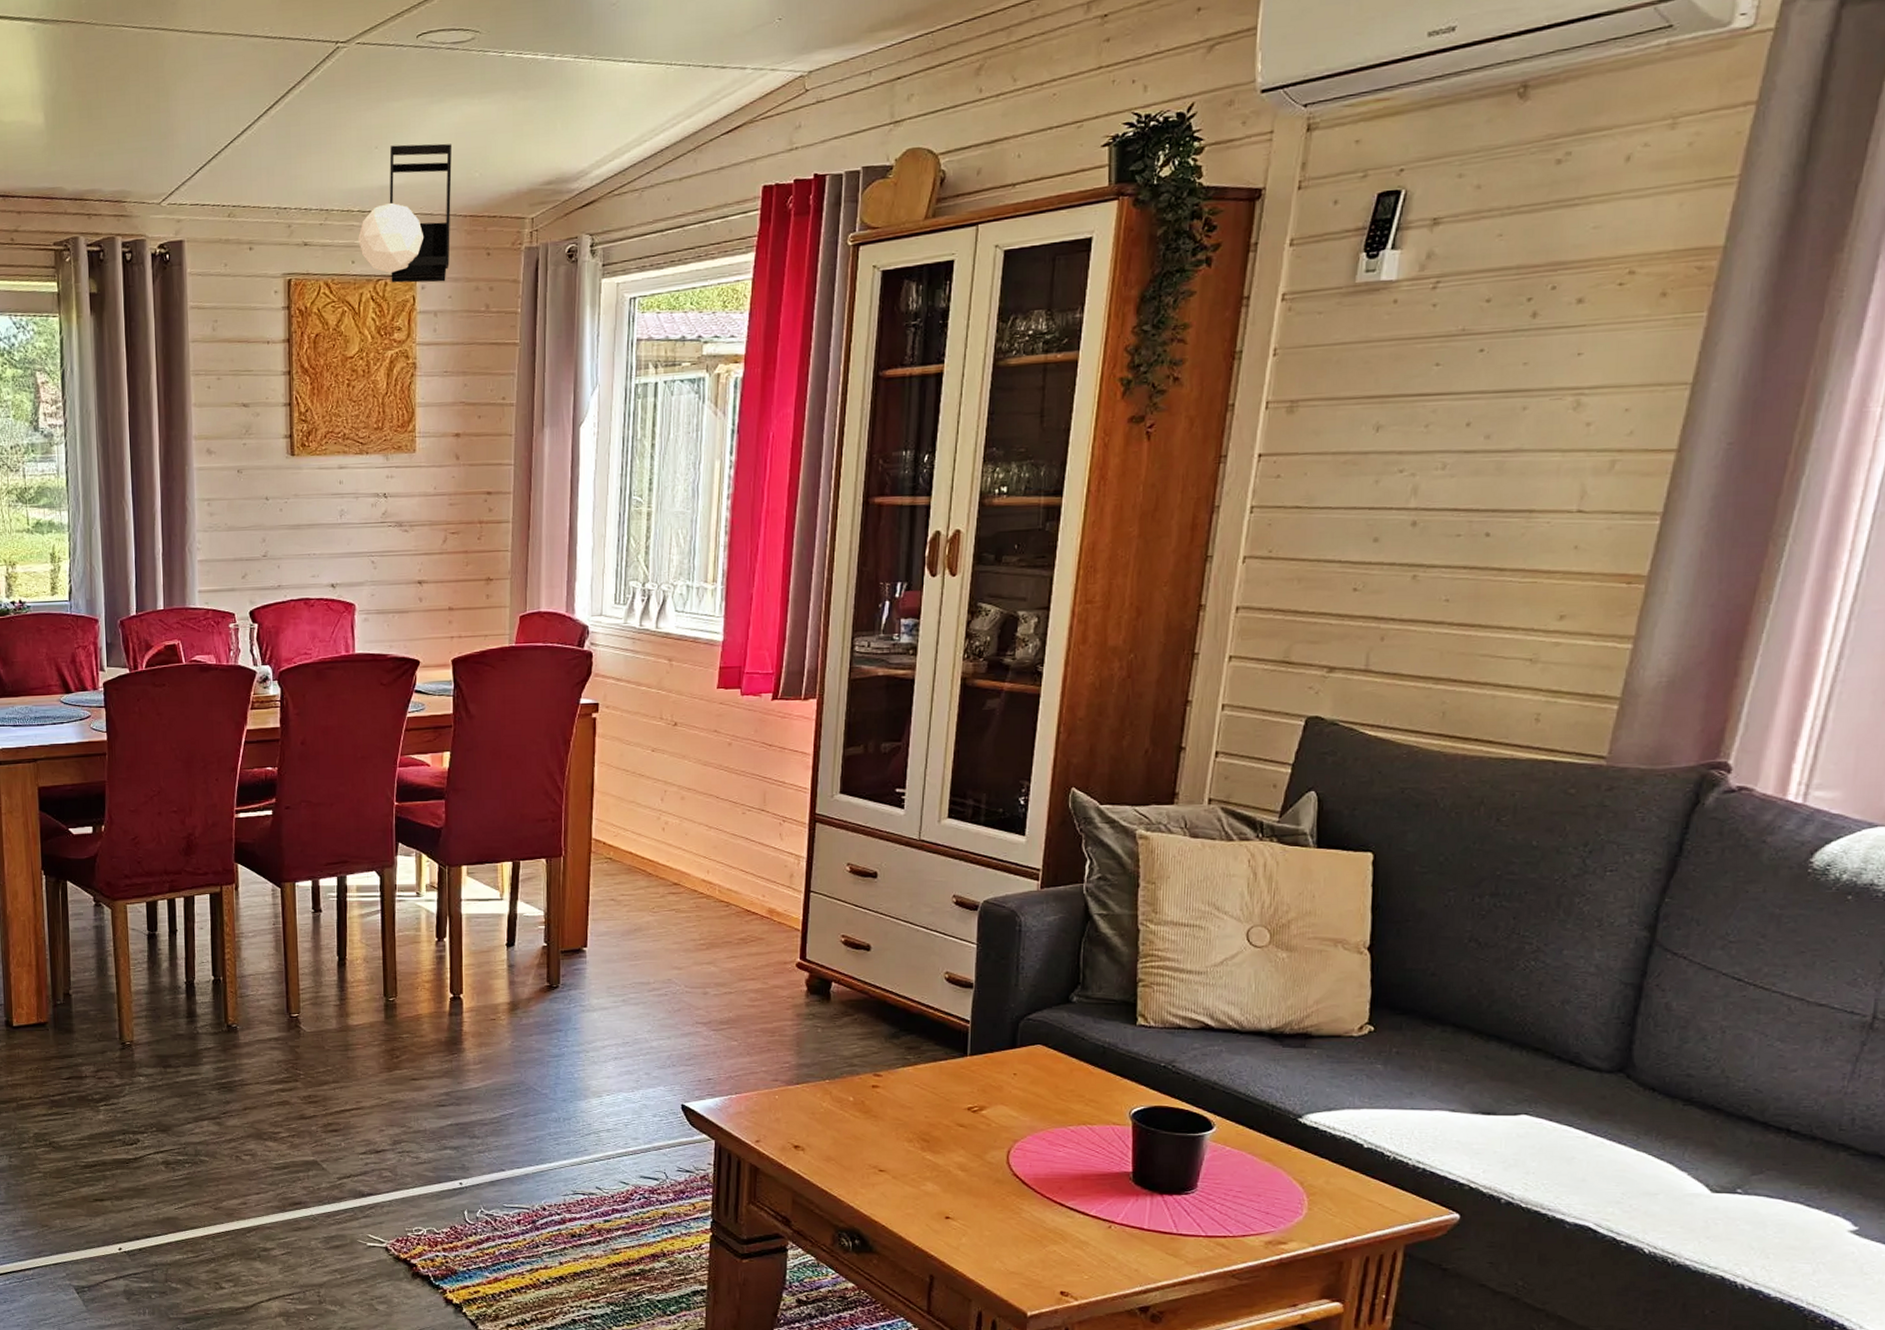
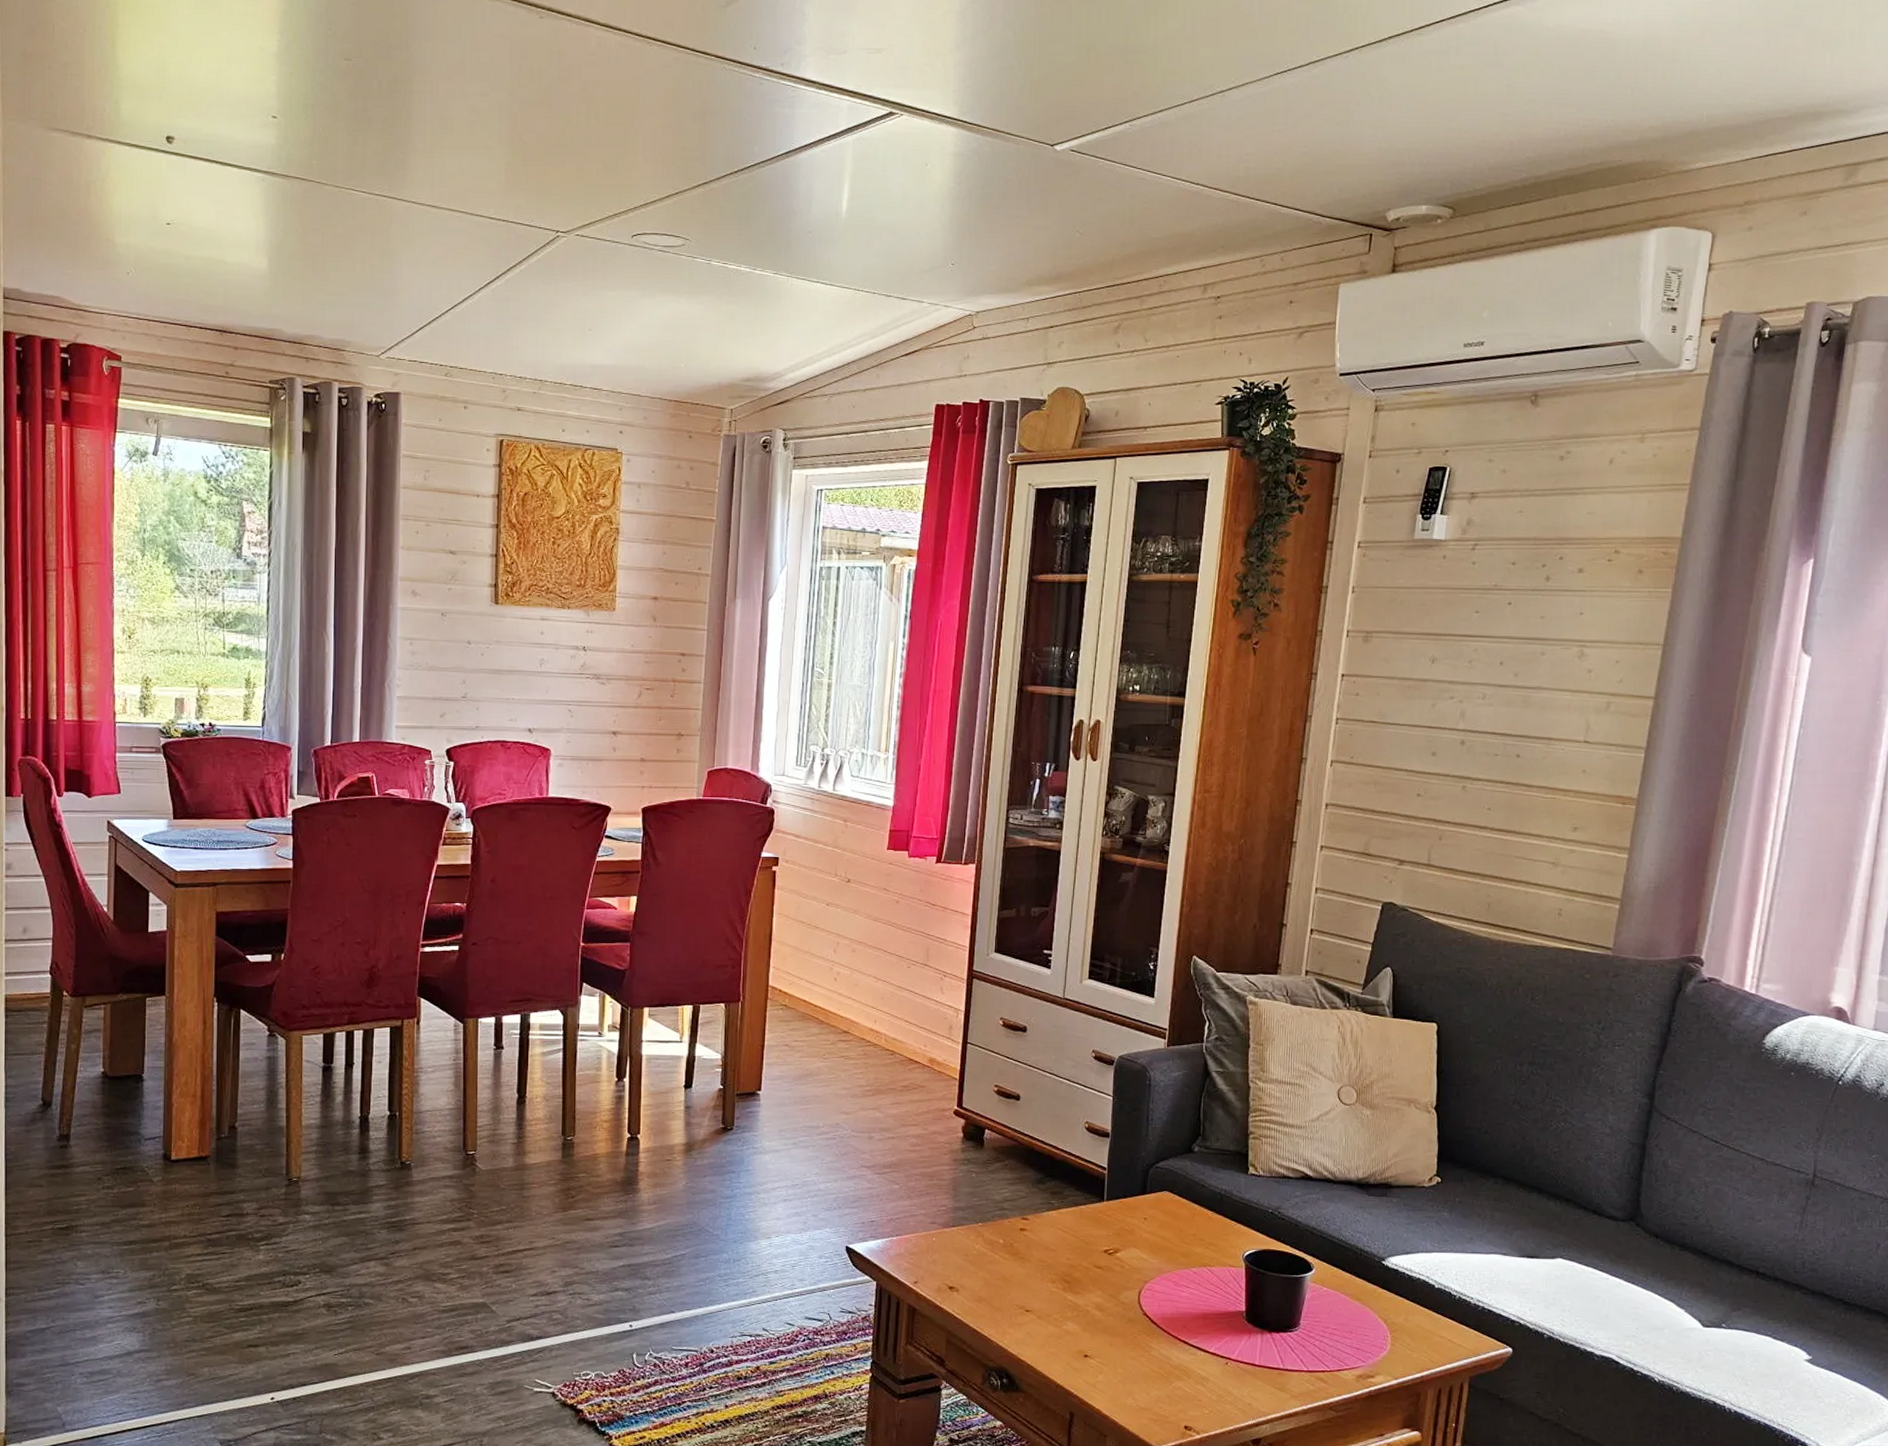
pendant lamp: present [358,143,453,283] -> none [569,330,661,457]

